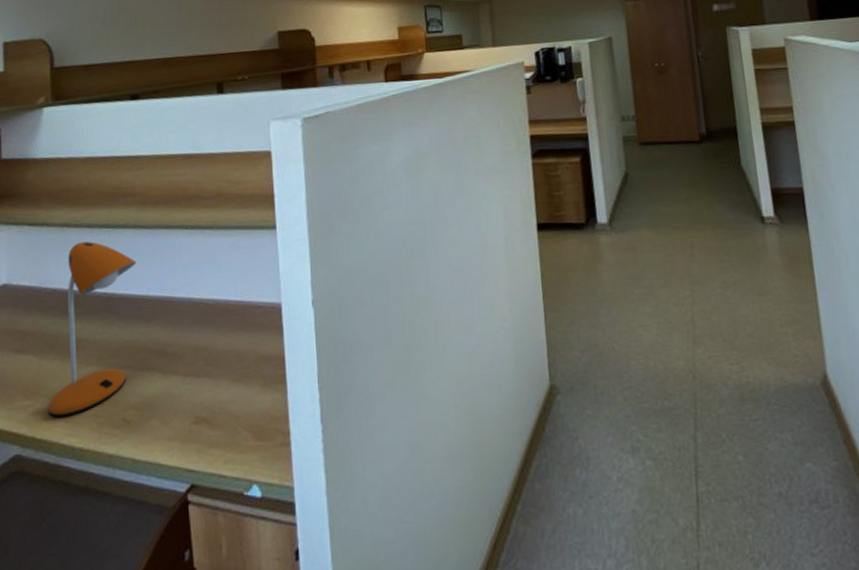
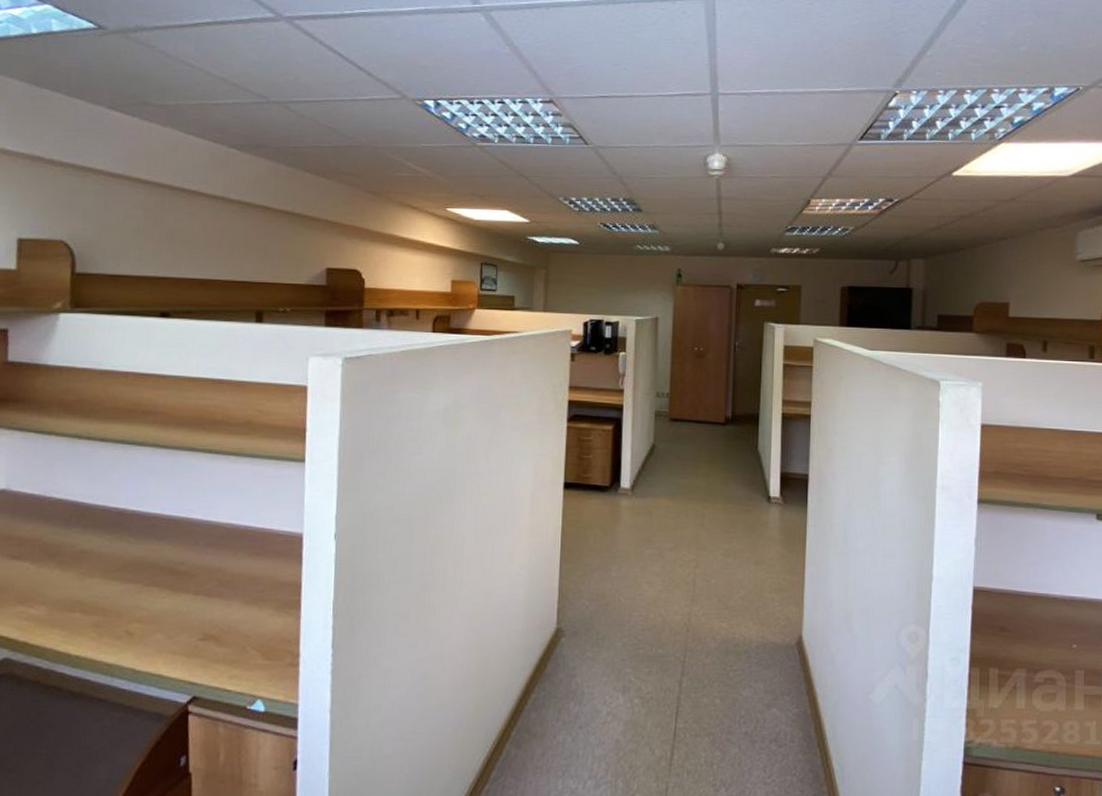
desk lamp: present [49,241,137,417] -> none [44,455,153,625]

